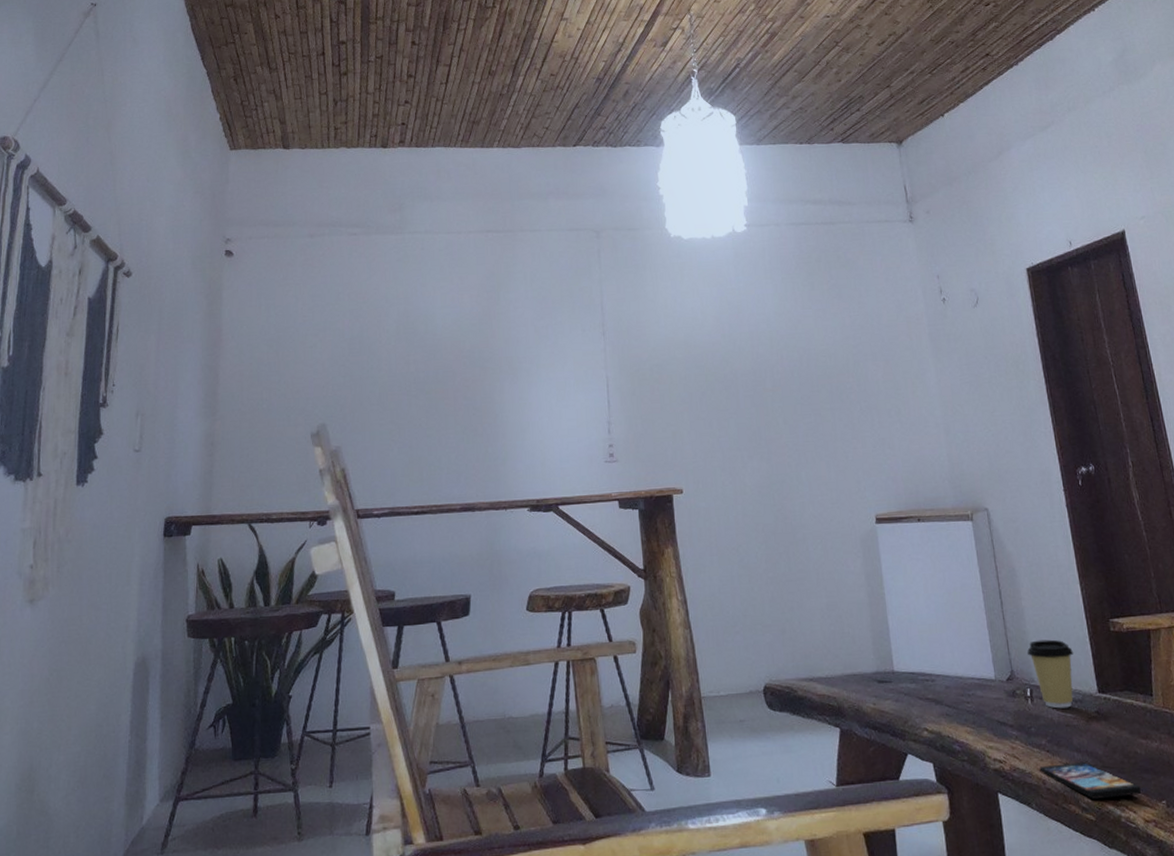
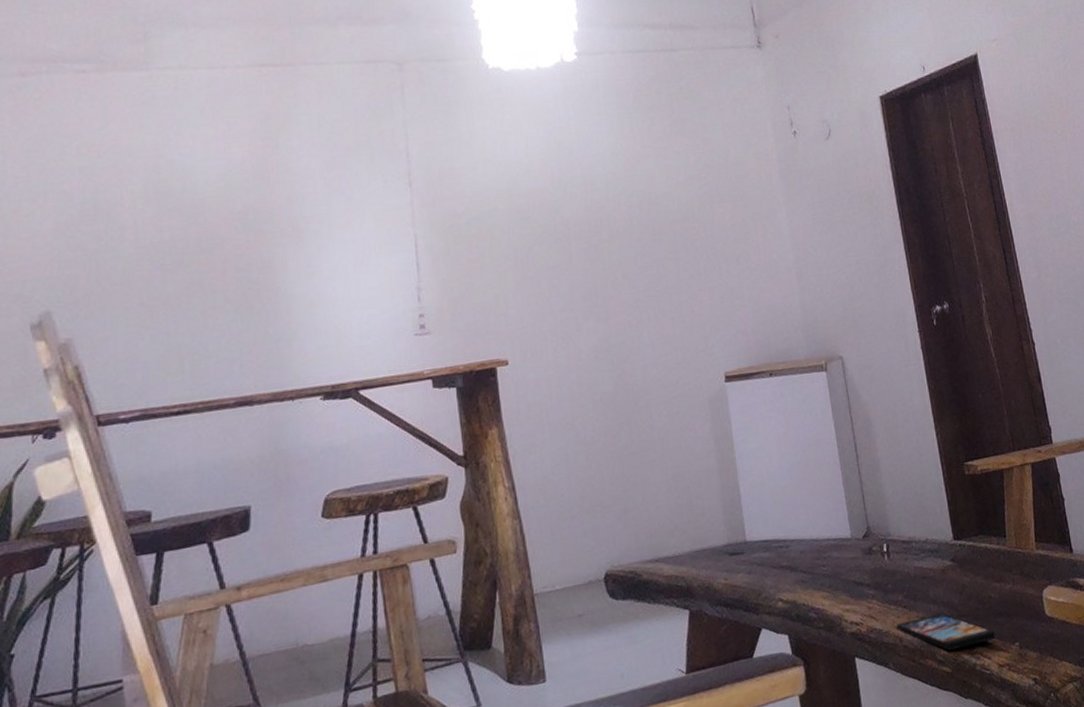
coffee cup: present [1027,639,1074,709] -> none [883,489,930,562]

